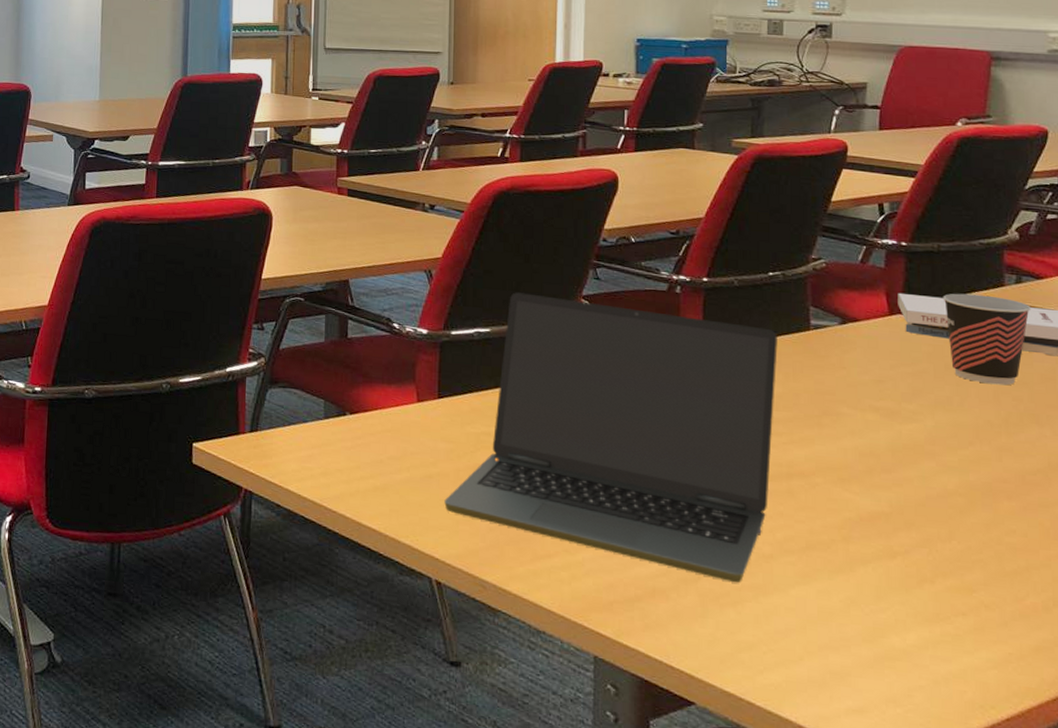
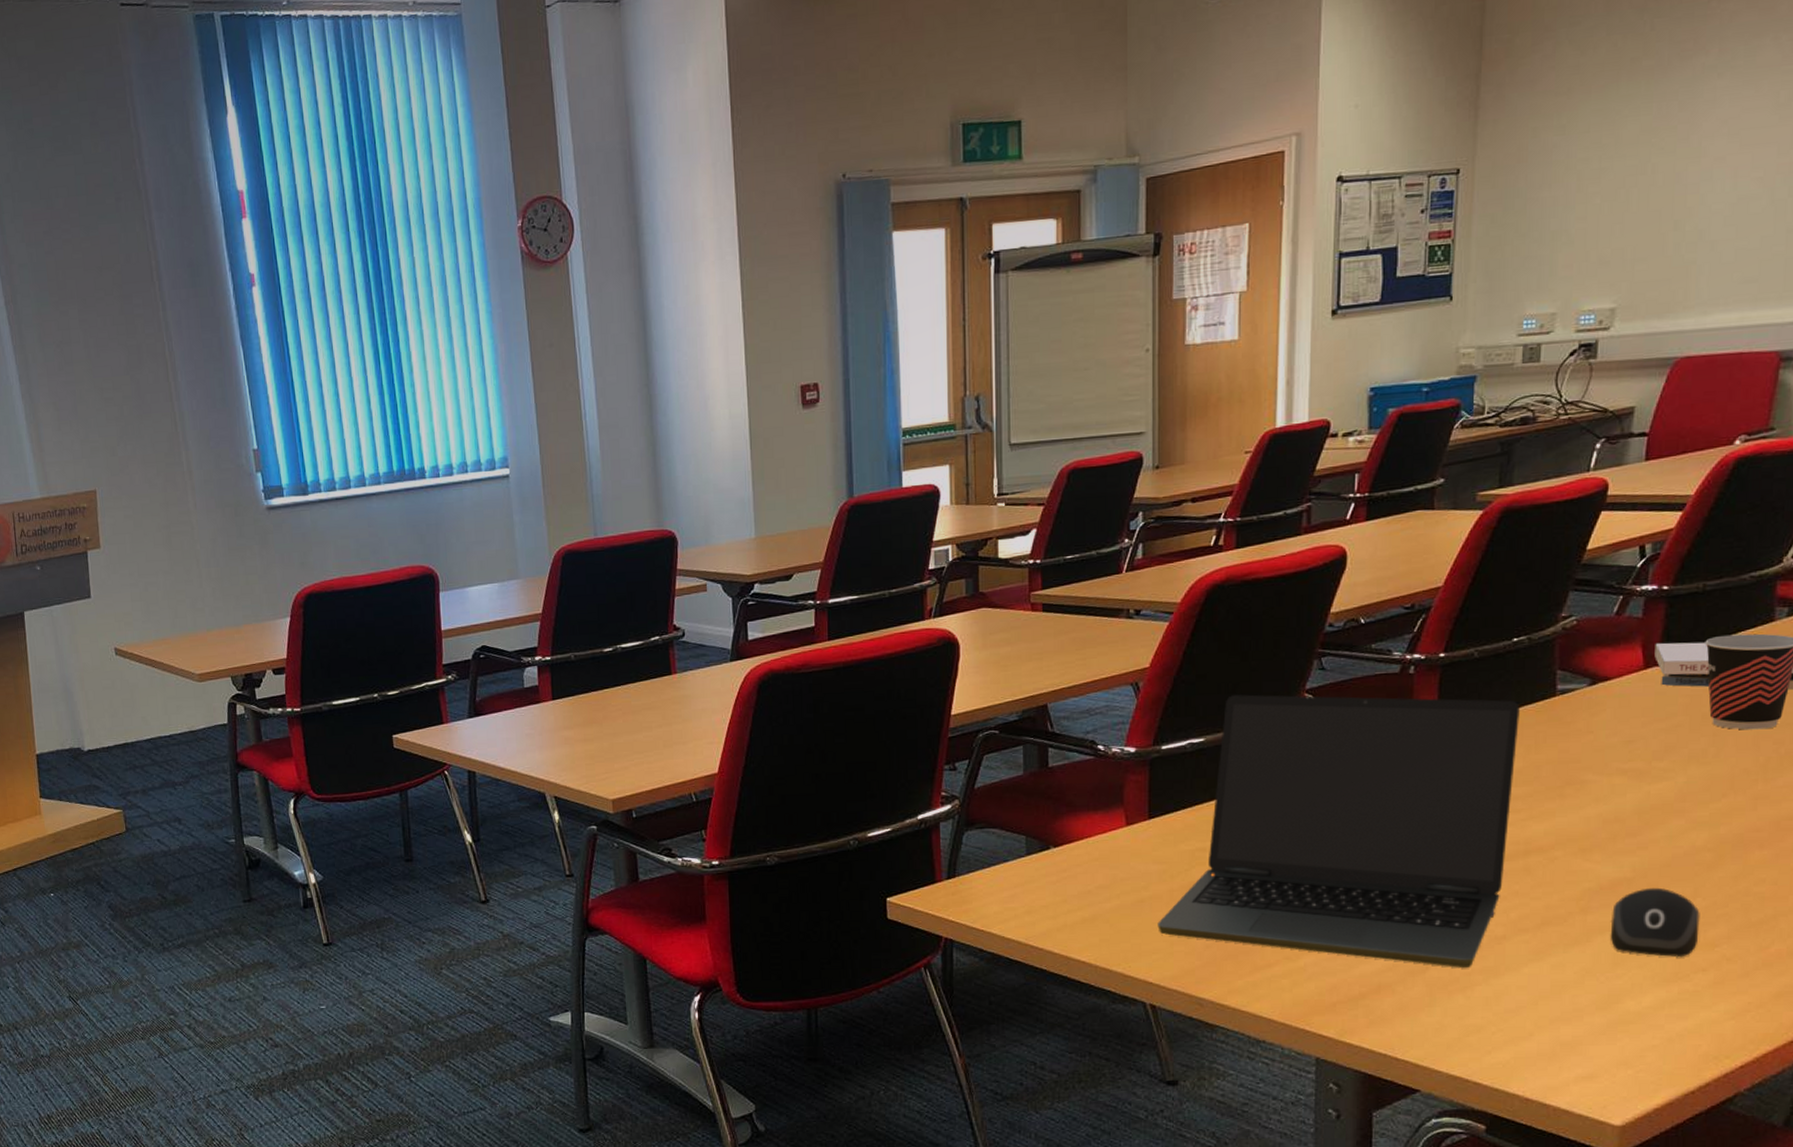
computer mouse: none [871,524,957,599] -> present [1610,887,1700,958]

